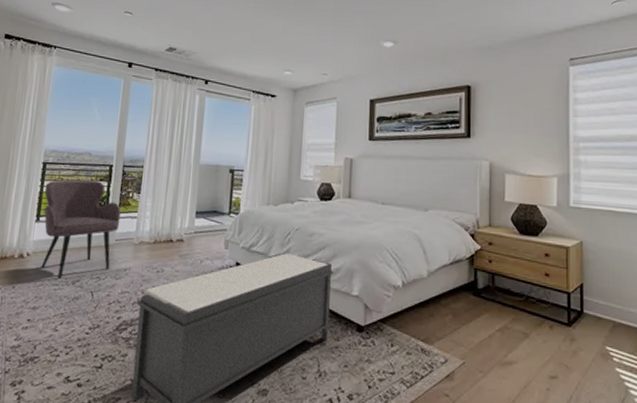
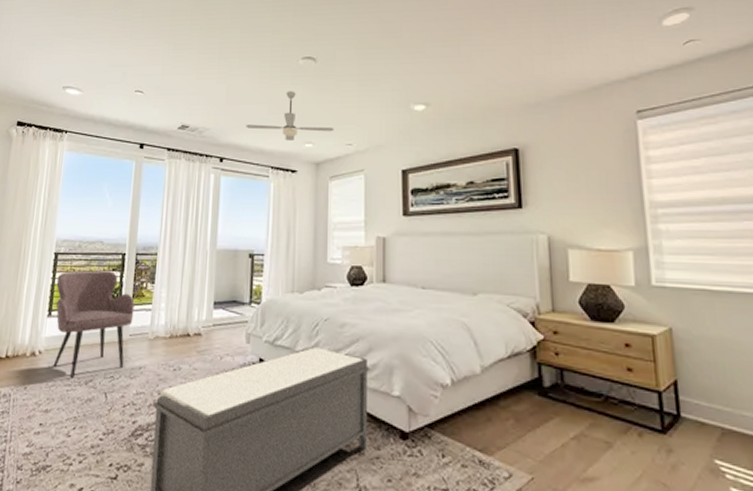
ceiling fan: none [230,21,311,69] -> present [246,91,334,142]

